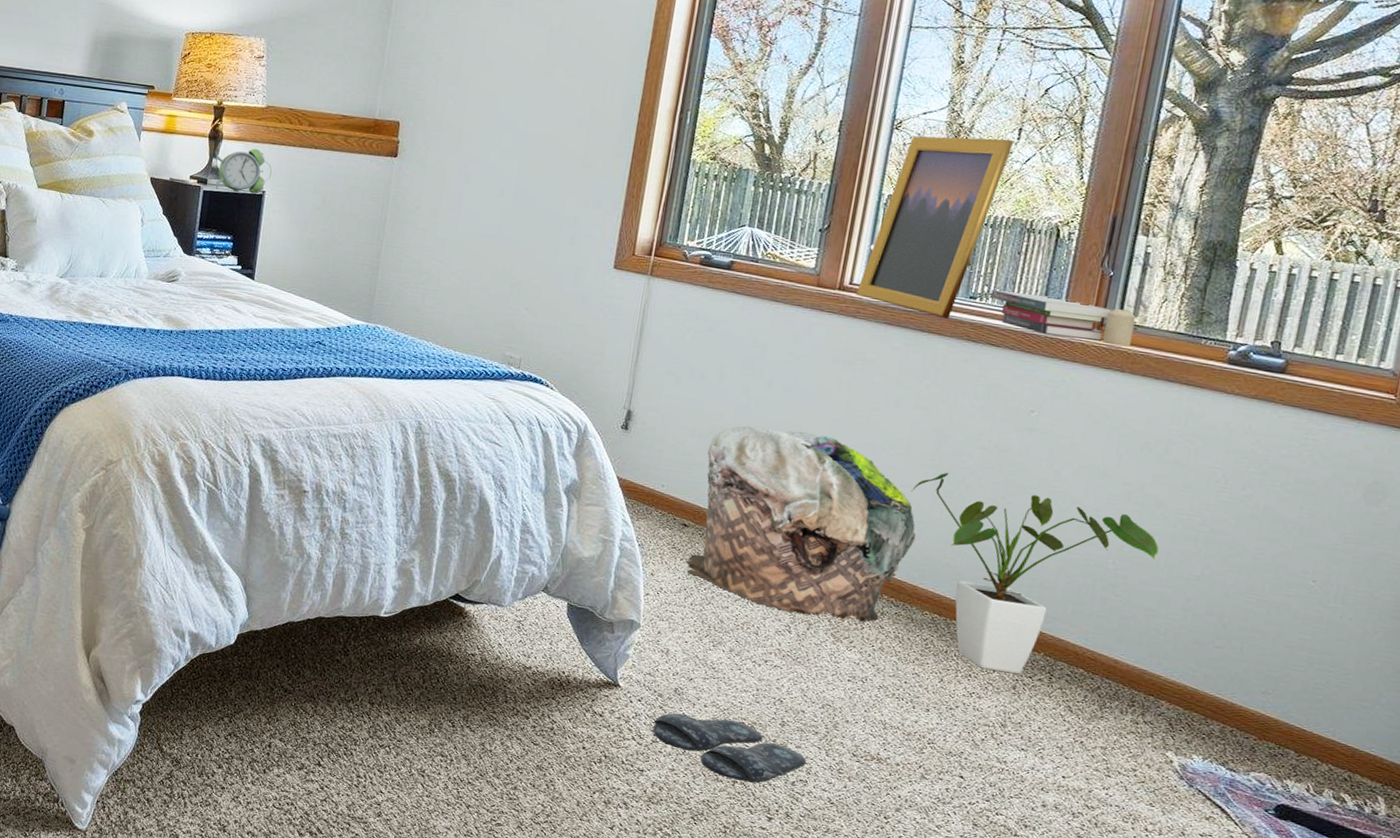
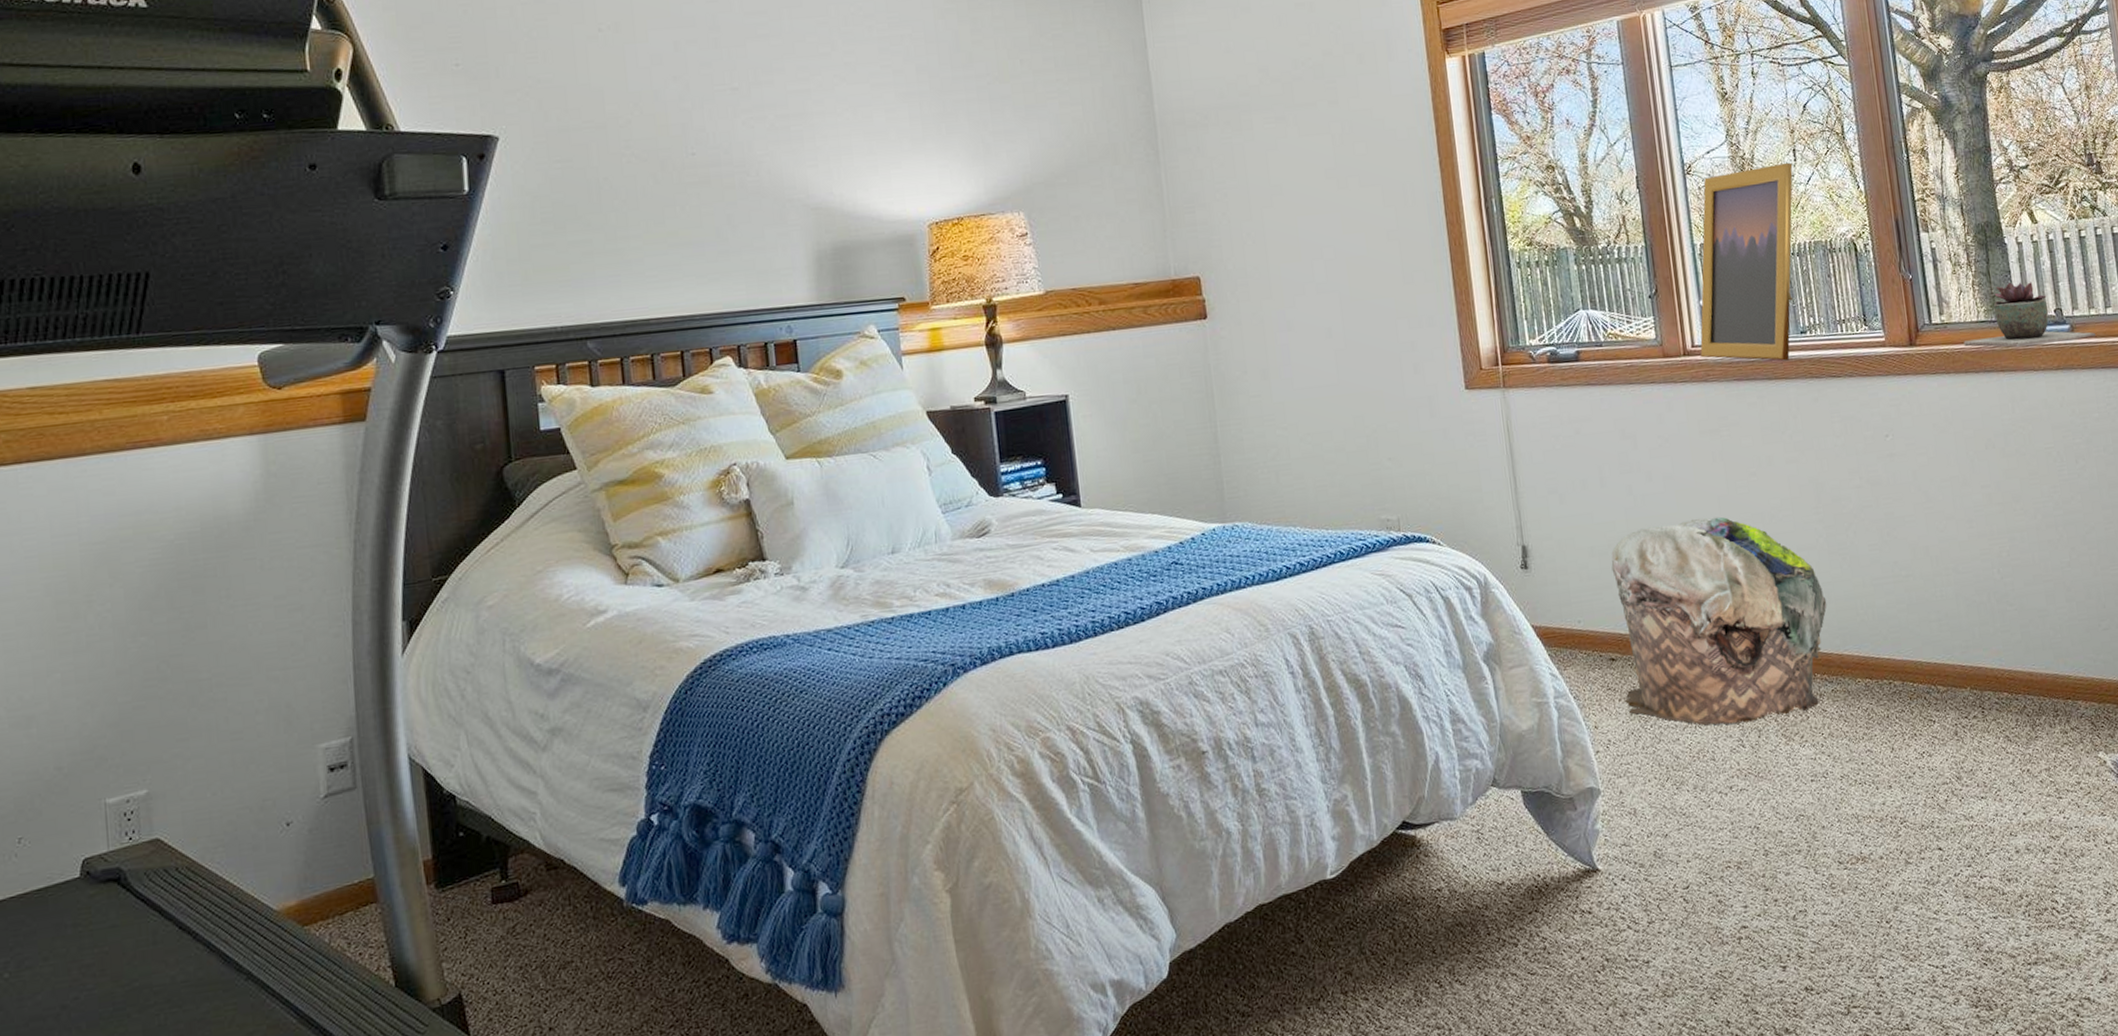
alarm clock: present [215,148,272,194] -> none [998,345,1070,407]
slippers: present [653,713,807,783] -> none [1644,866,1800,937]
house plant: present [910,472,1159,675] -> none [1807,518,2031,724]
books: present [990,289,1112,341] -> none [1817,312,1923,354]
candle: present [1102,308,1136,347] -> none [1918,309,1947,349]
succulent plant: none [1150,304,1314,379] -> present [1963,282,2096,348]

